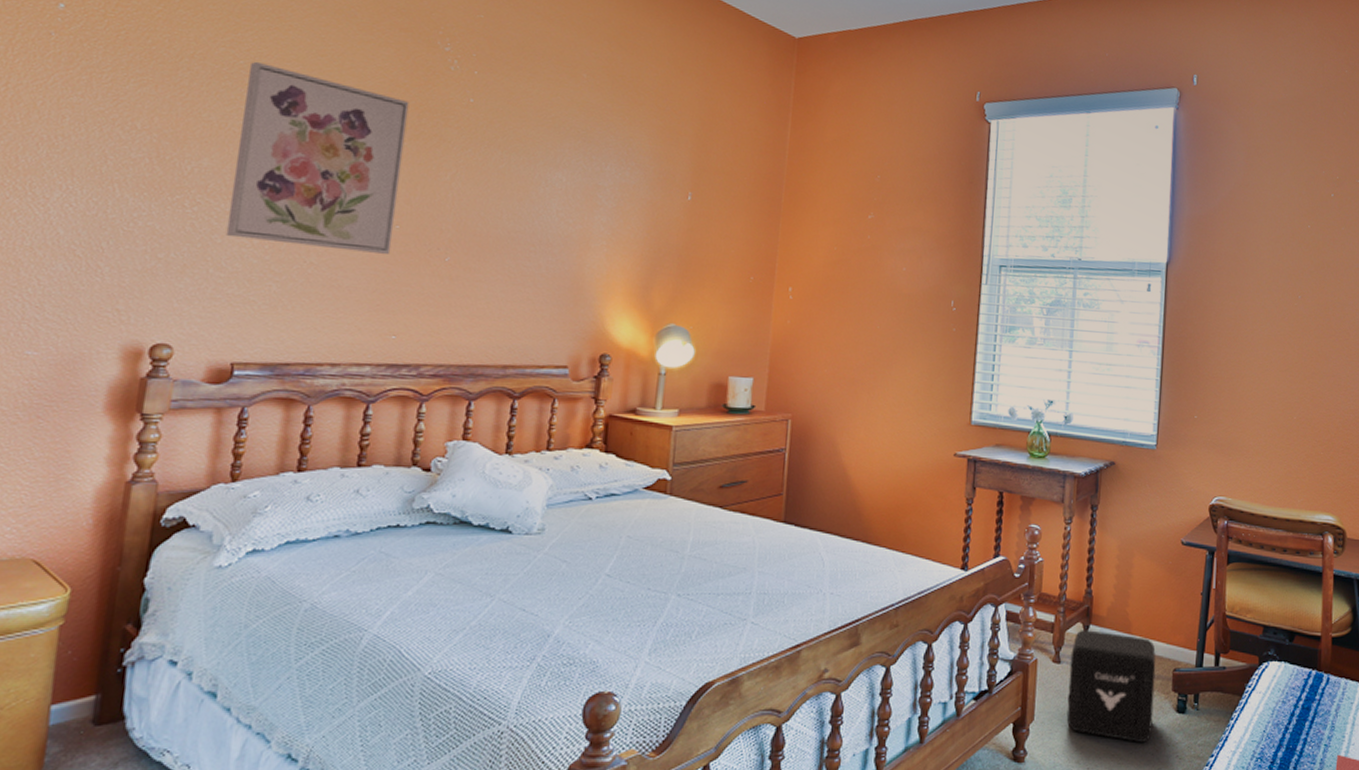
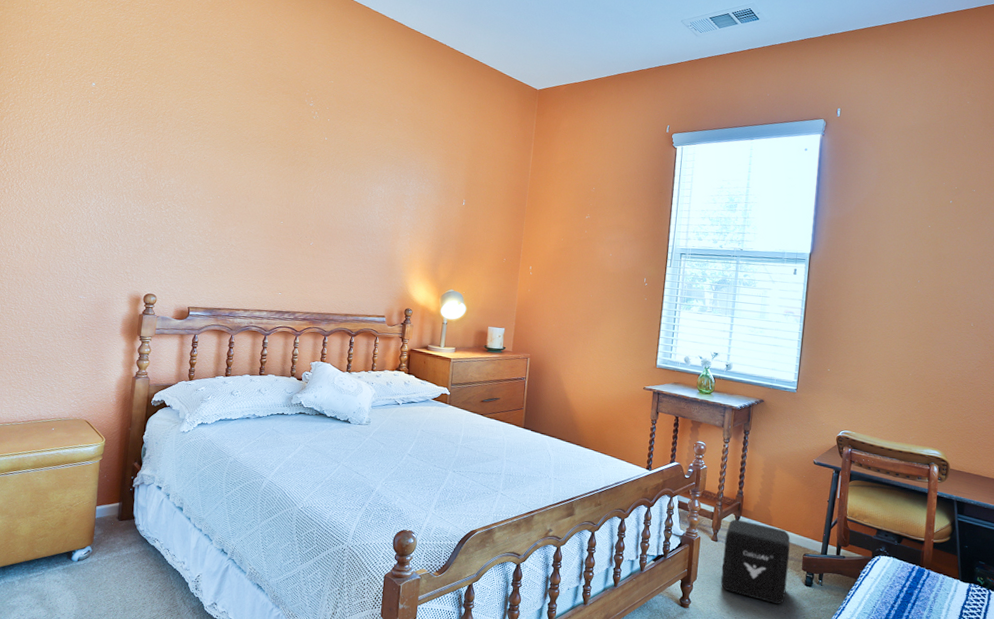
wall art: present [225,61,409,254] -> none [184,116,289,240]

